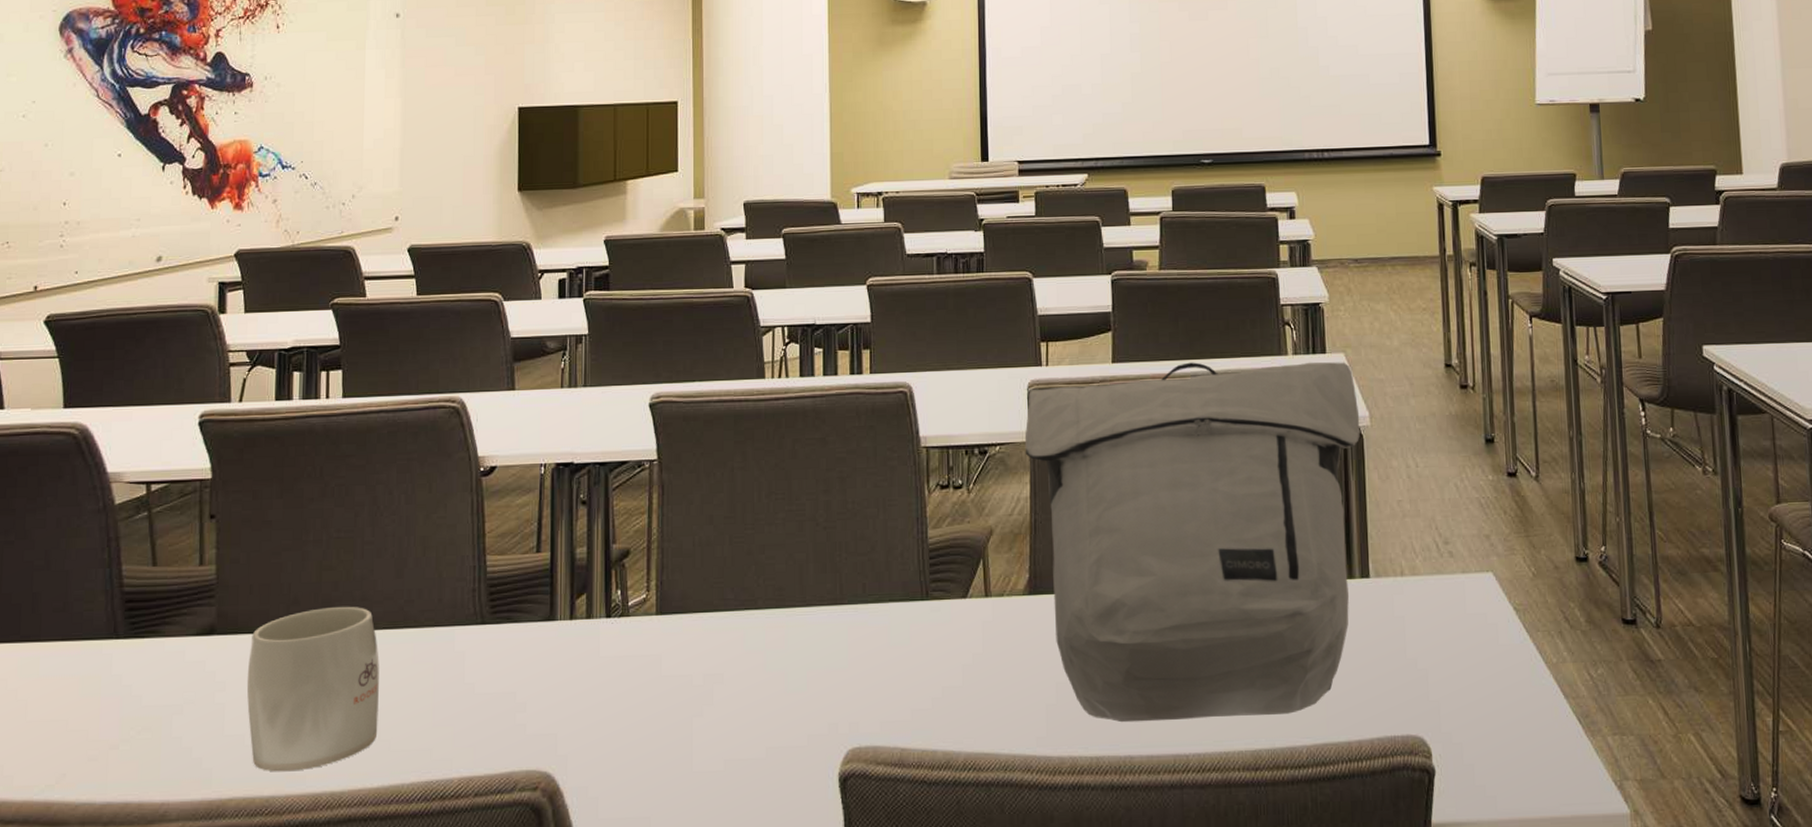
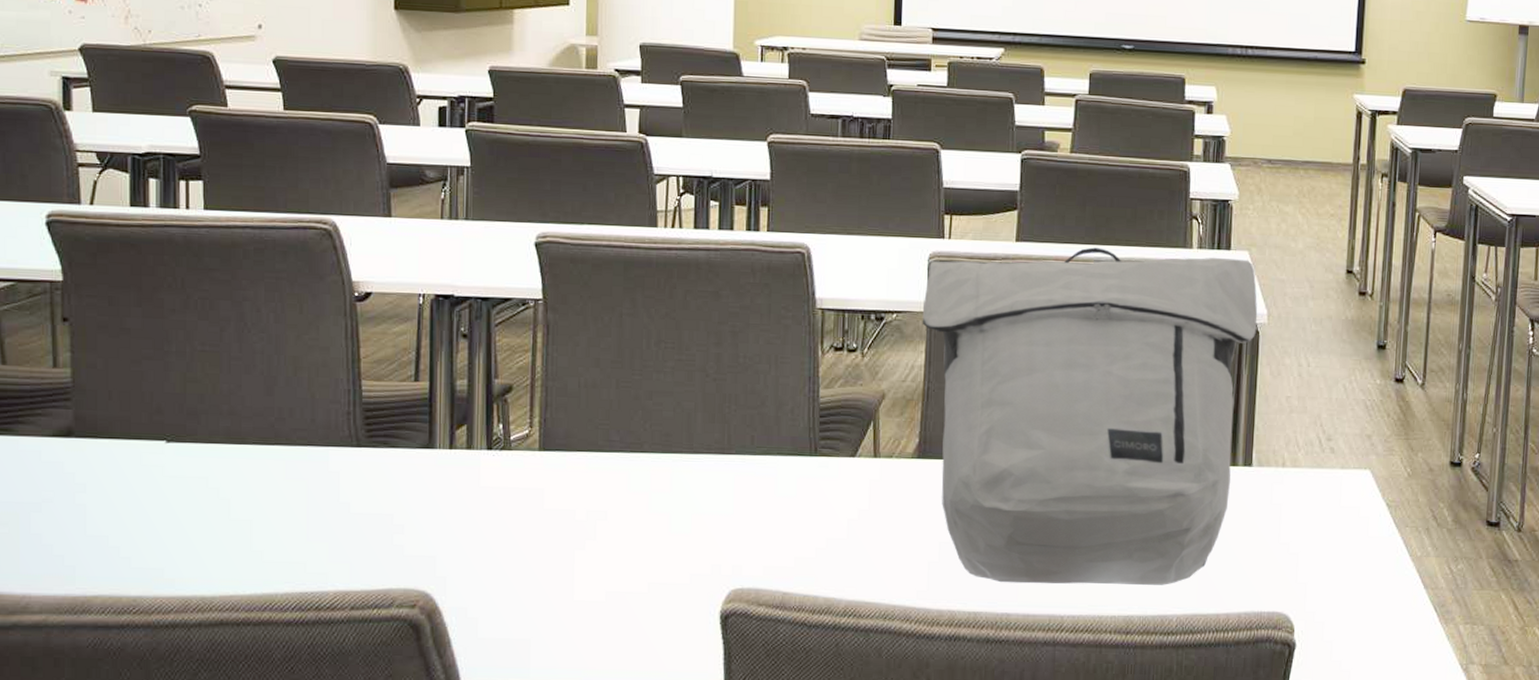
mug: present [246,606,379,772] -> none [109,418,250,574]

